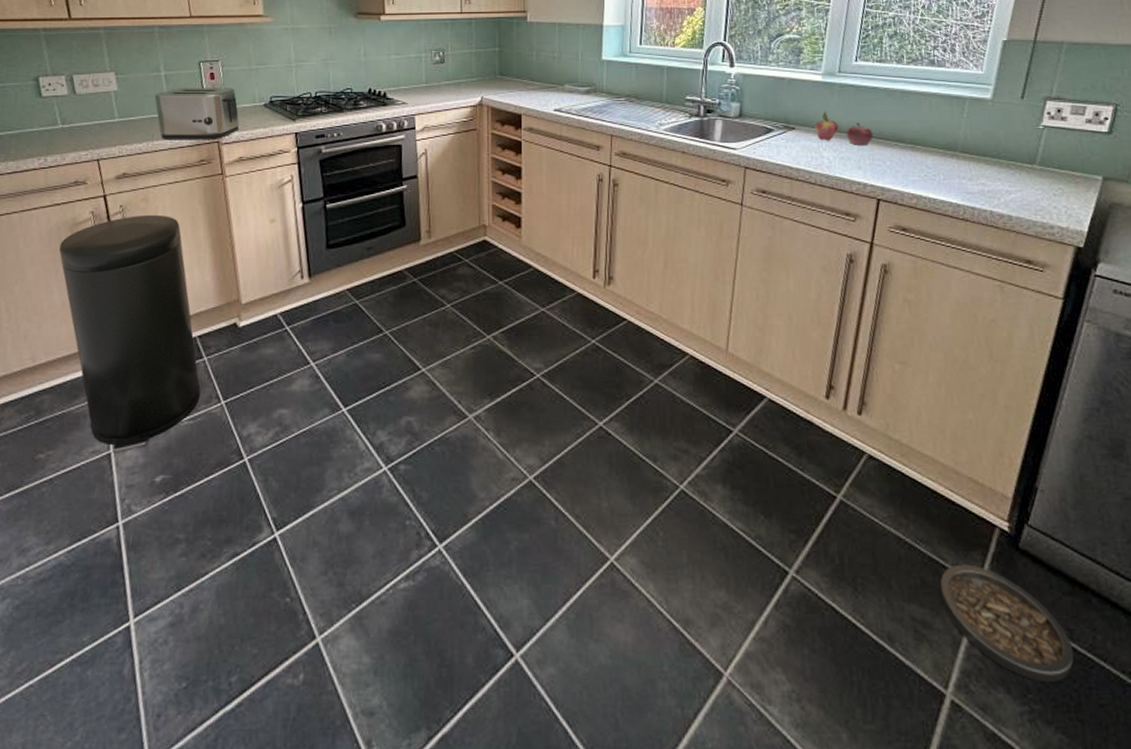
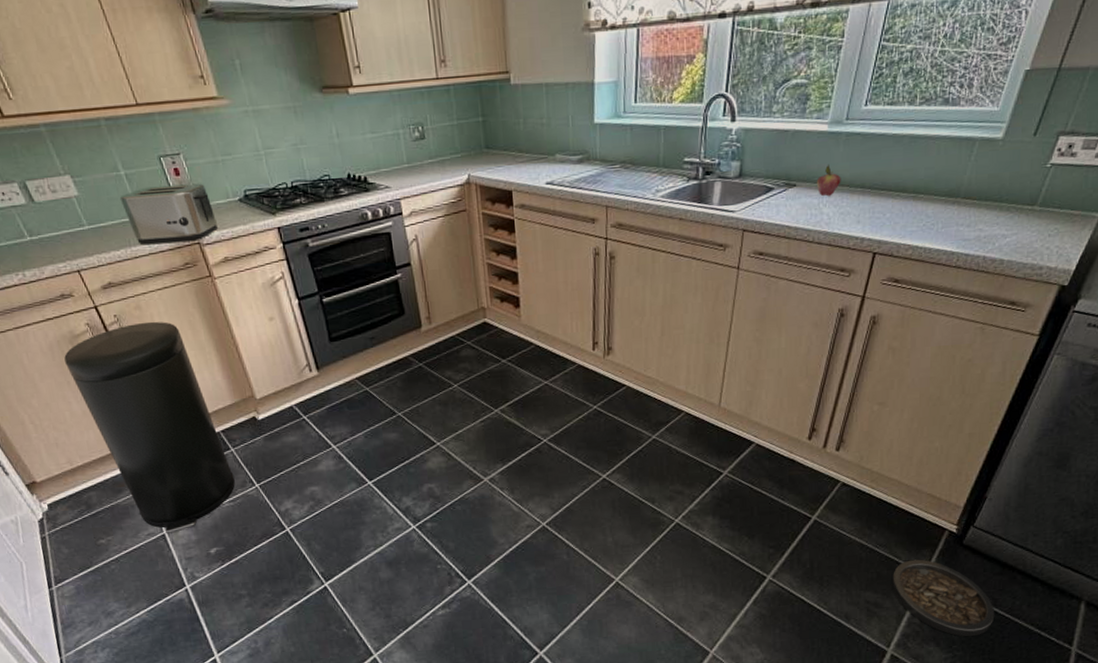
fruit: present [846,122,873,145] -> none [848,173,876,199]

